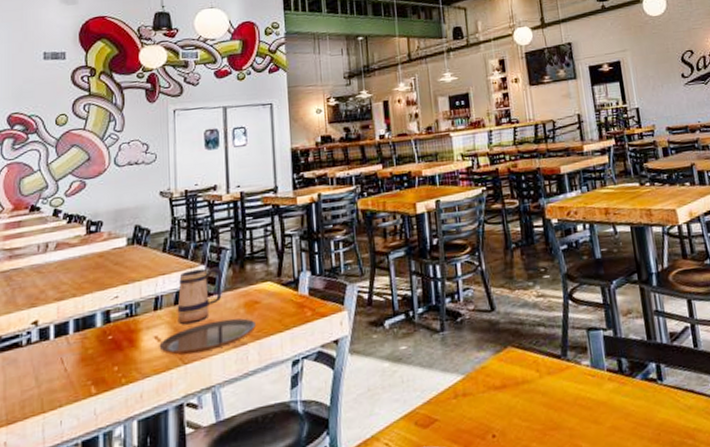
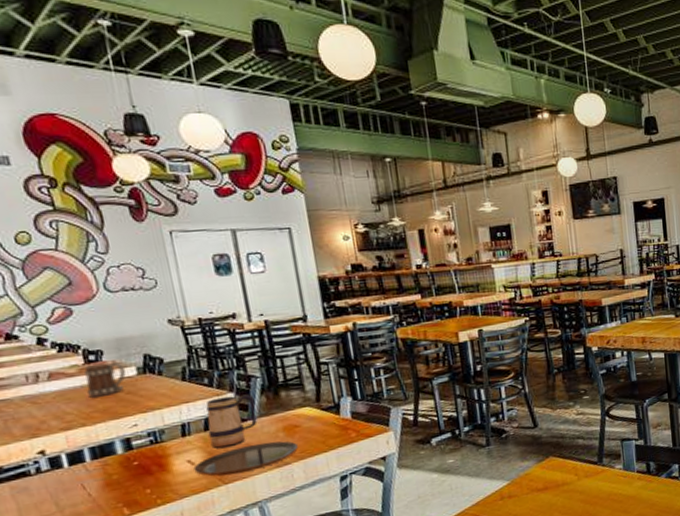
beer mug: none [84,232,117,268] -> present [84,361,126,398]

